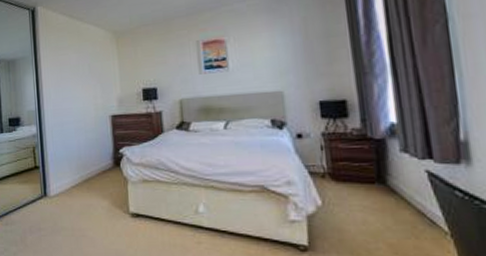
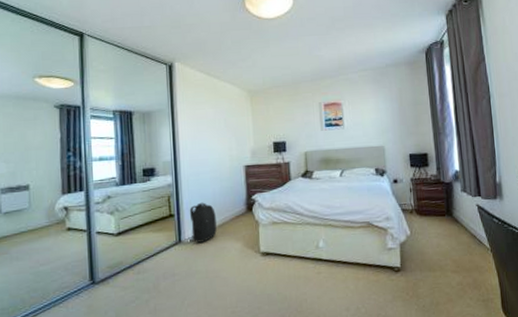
backpack: none [54,154,83,198] -> present [189,202,217,243]

